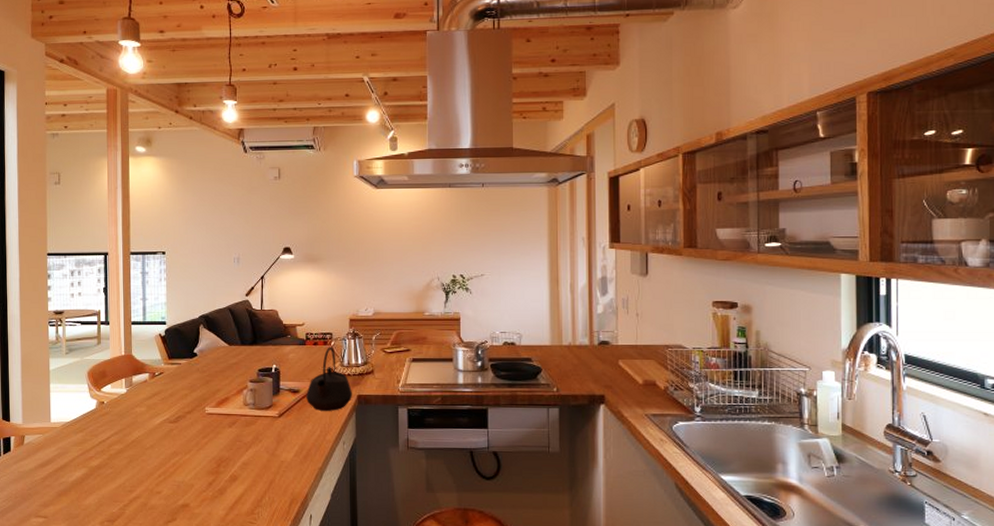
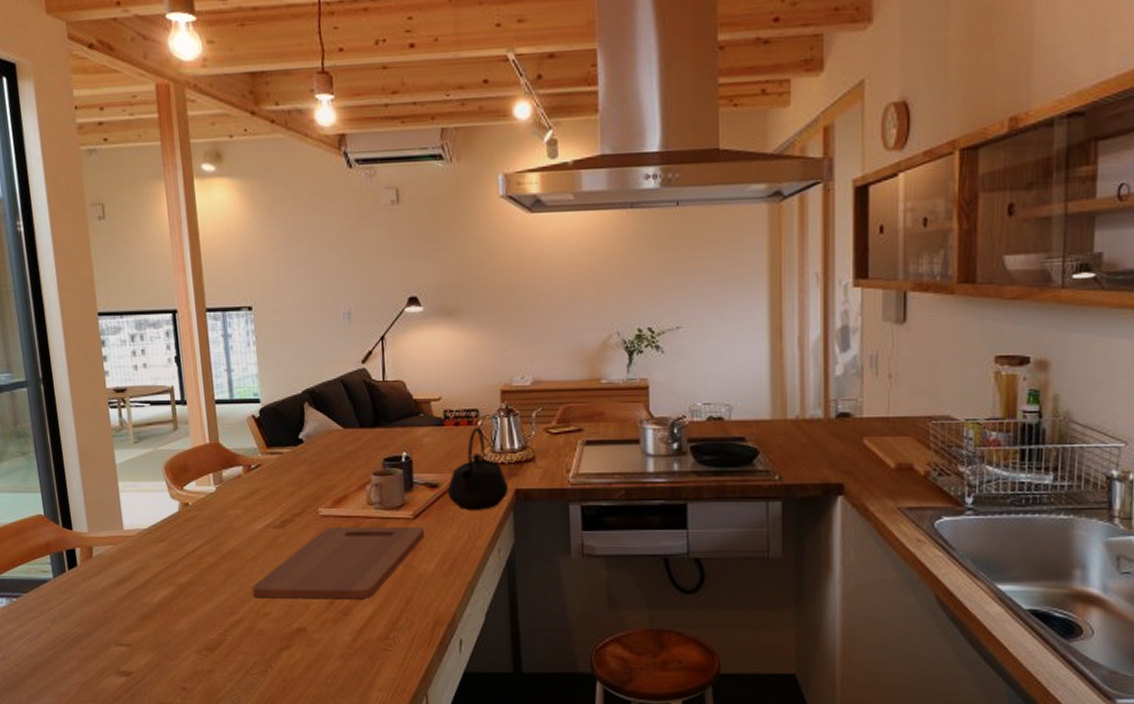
cutting board: none [149,422,286,481] -> present [252,526,424,599]

